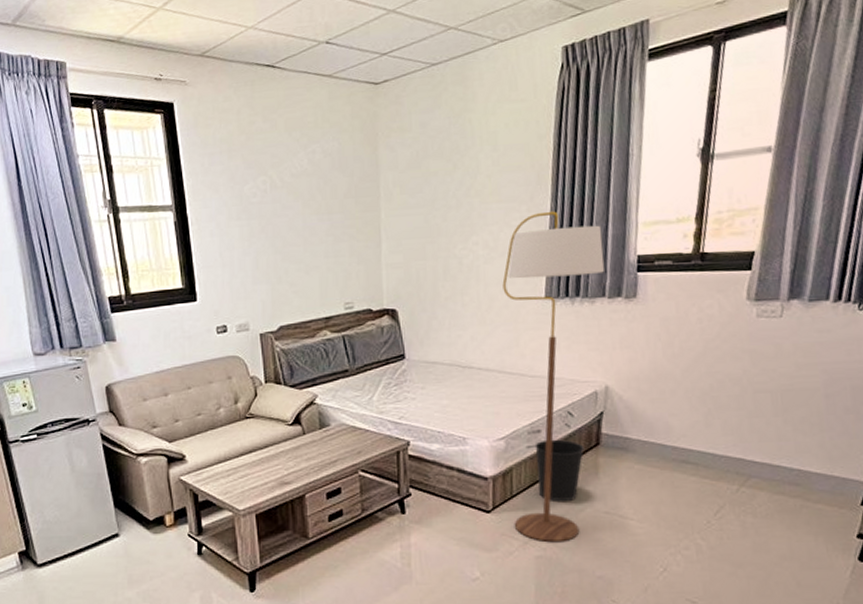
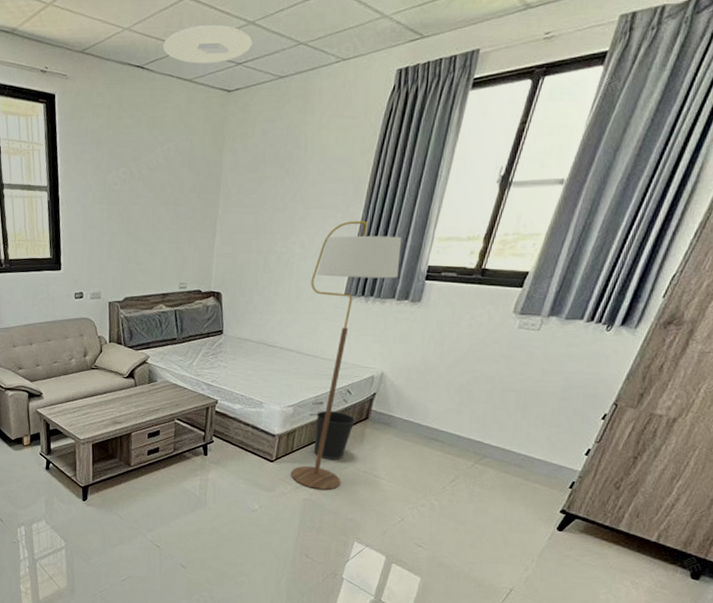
ceiling light: none [294,16,396,58] -> present [163,25,253,64]

